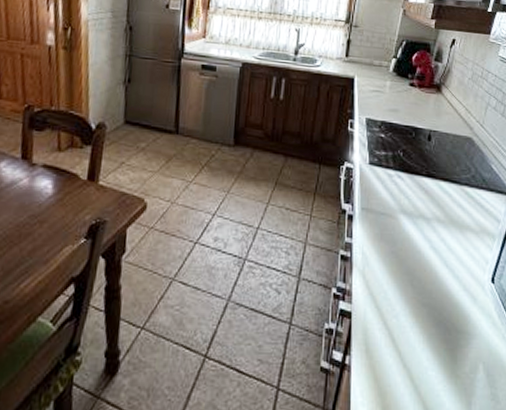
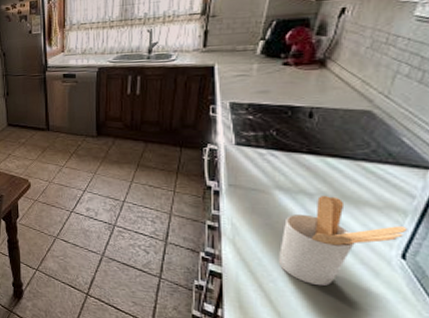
utensil holder: none [400,219,495,318] -> present [278,195,407,286]

